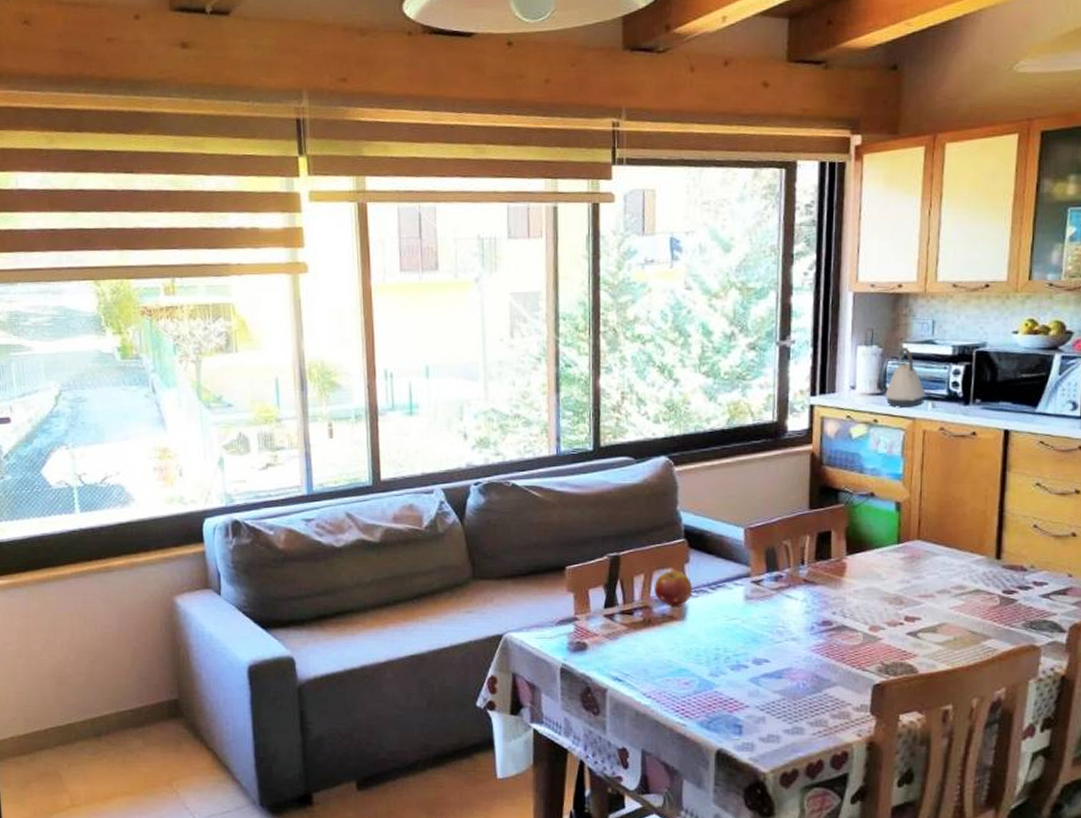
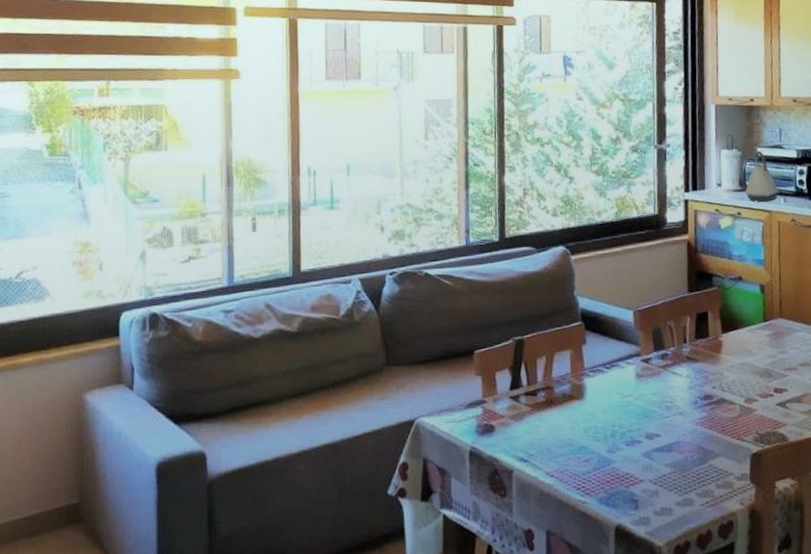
fruit: present [654,571,693,605] -> none [555,352,590,385]

